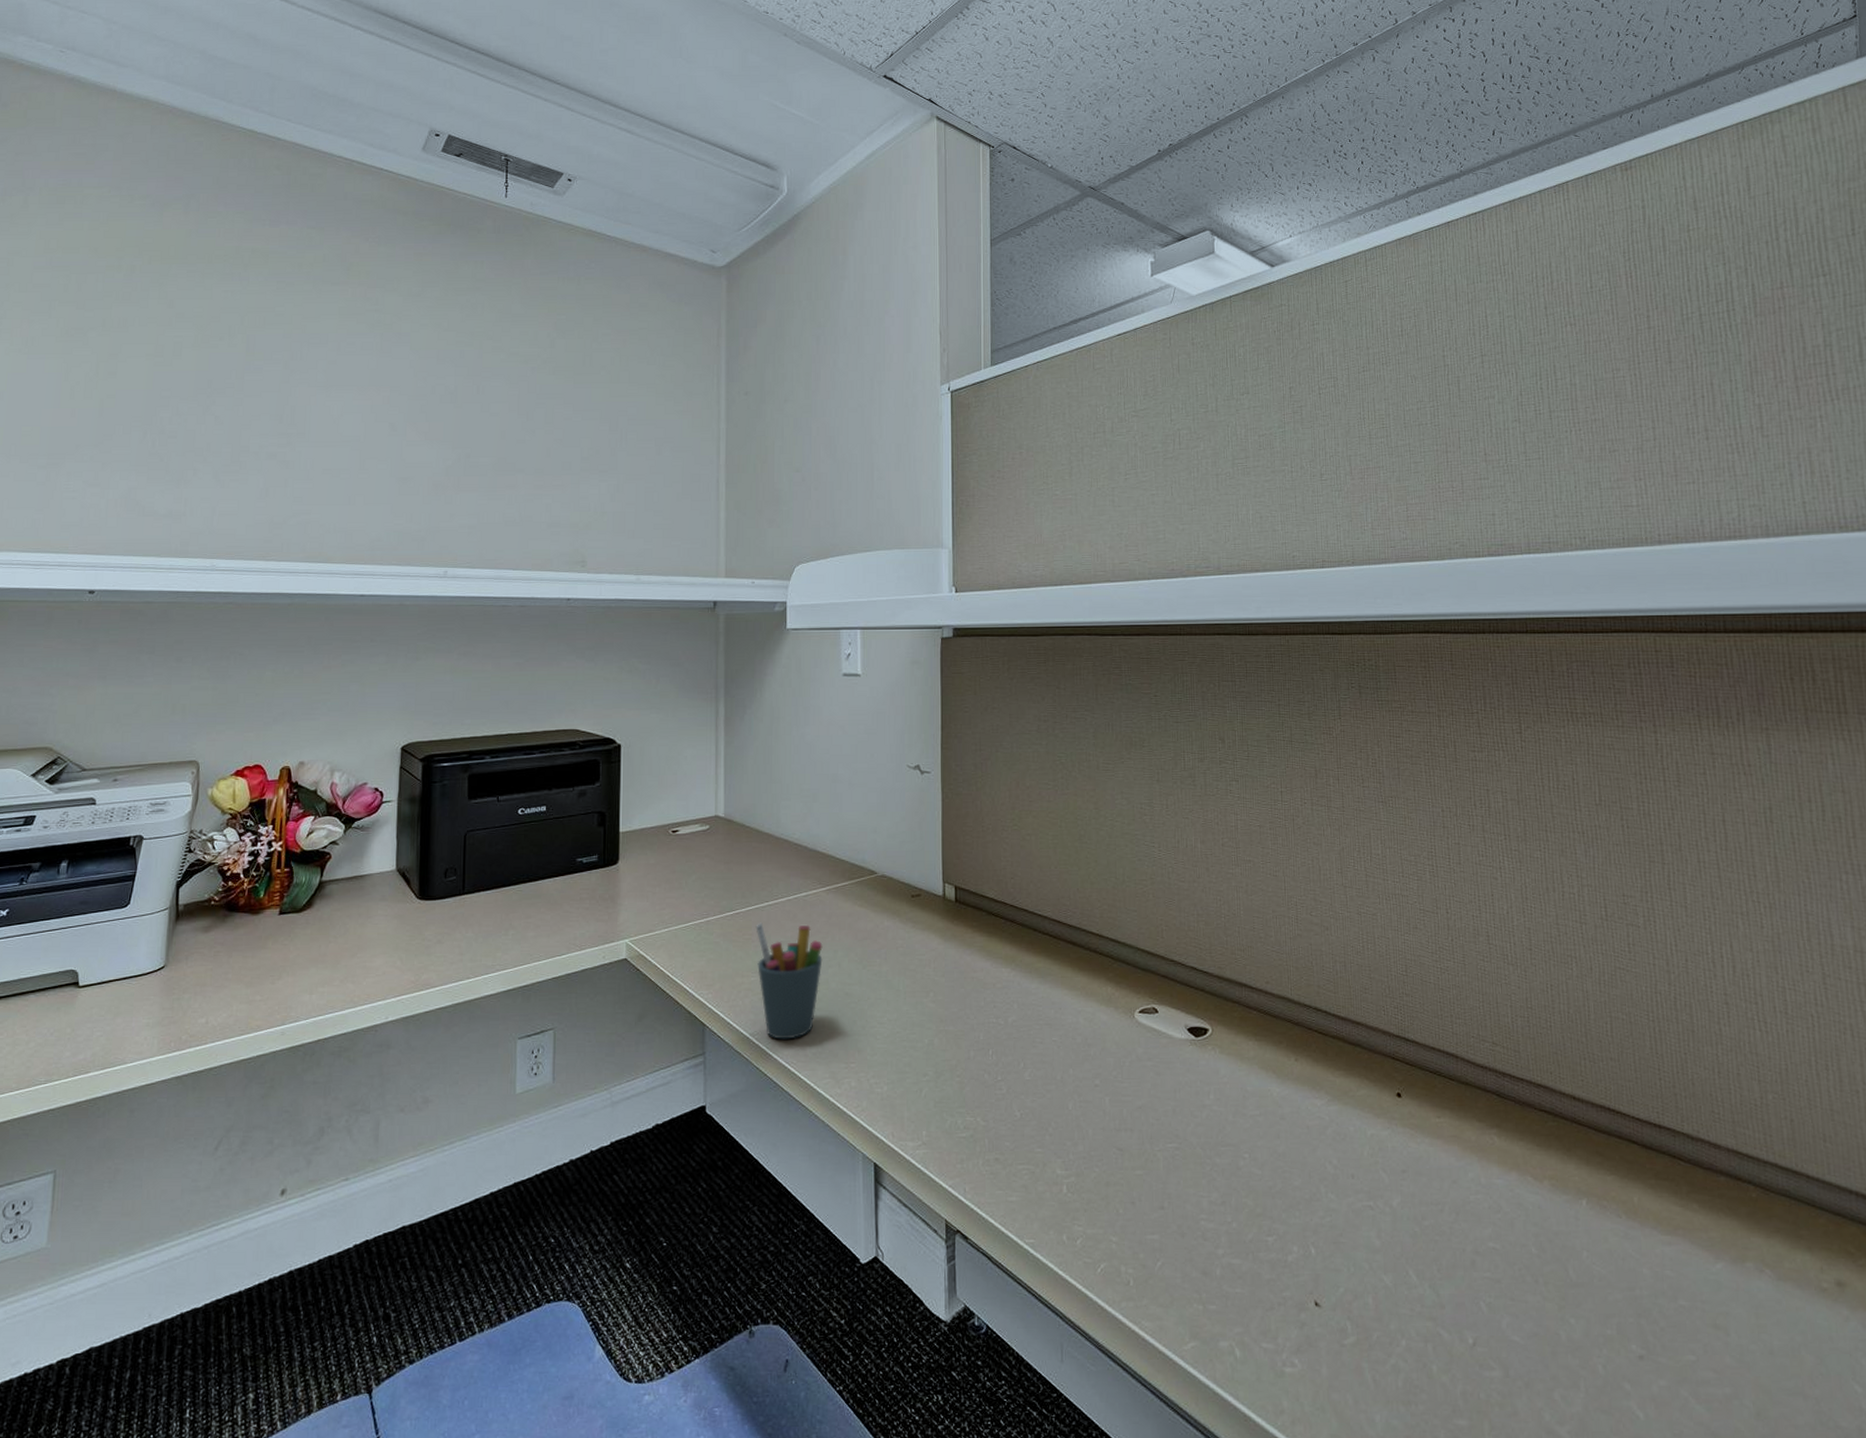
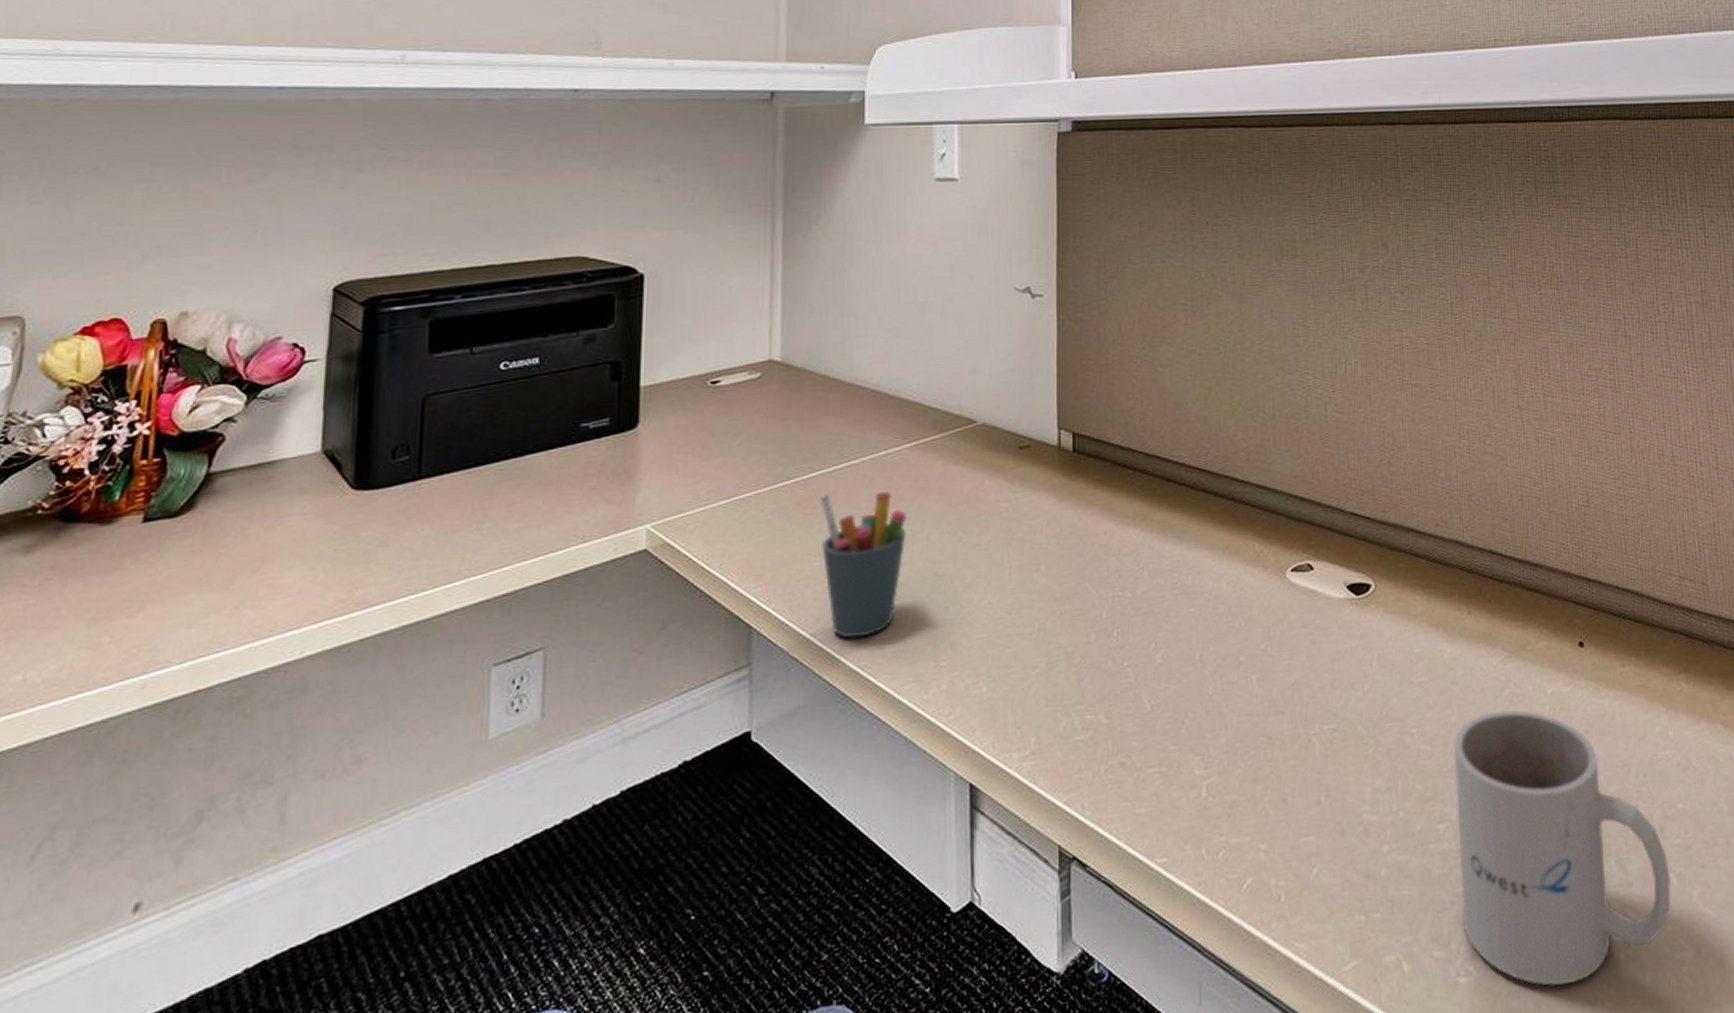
mug: none [1281,1146,1481,1386] -> present [1454,709,1671,986]

